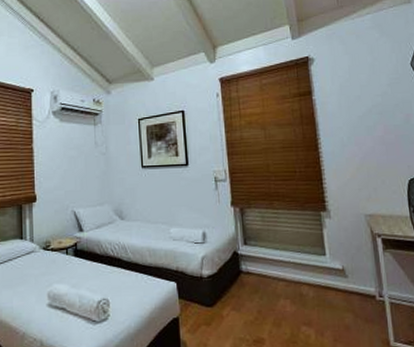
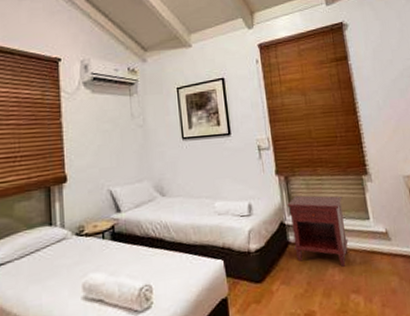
nightstand: none [241,226,302,299] -> present [287,195,349,267]

